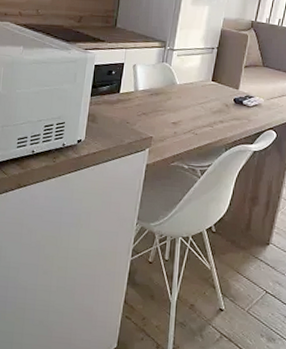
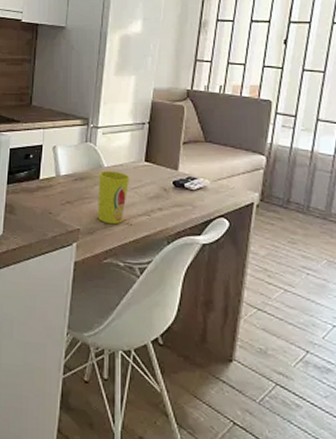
cup: none [168,87,198,134] -> present [98,170,130,225]

